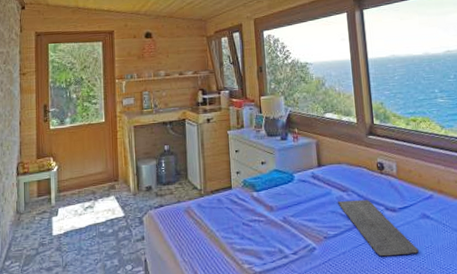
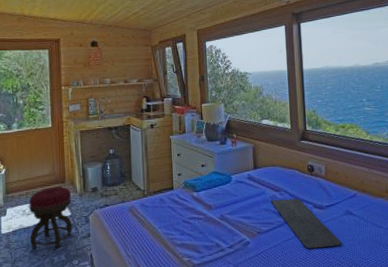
stool: none [81,185,126,253] -> present [29,186,72,249]

